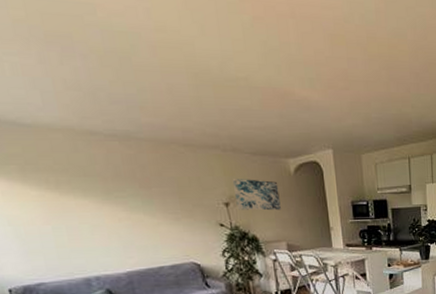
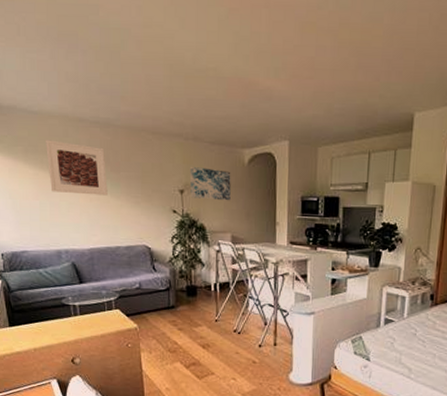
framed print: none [48,156,140,215] -> present [46,140,108,196]

